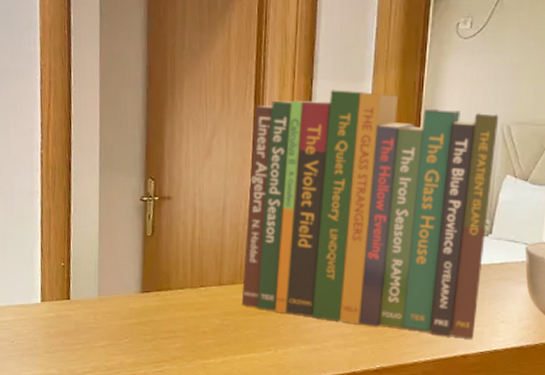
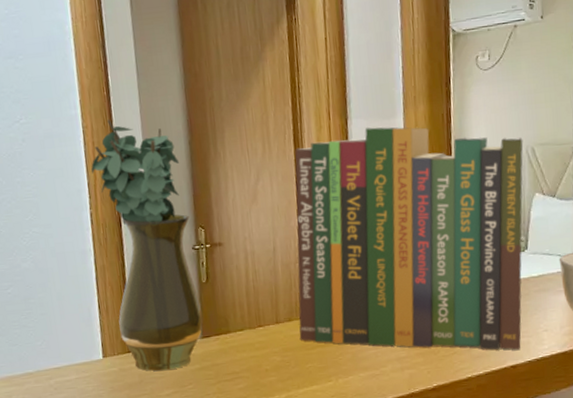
vase: none [46,60,145,322] -> present [91,120,203,371]

